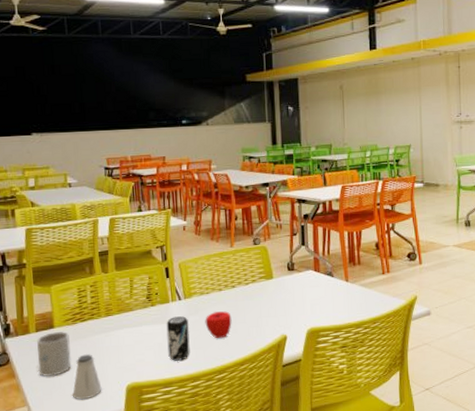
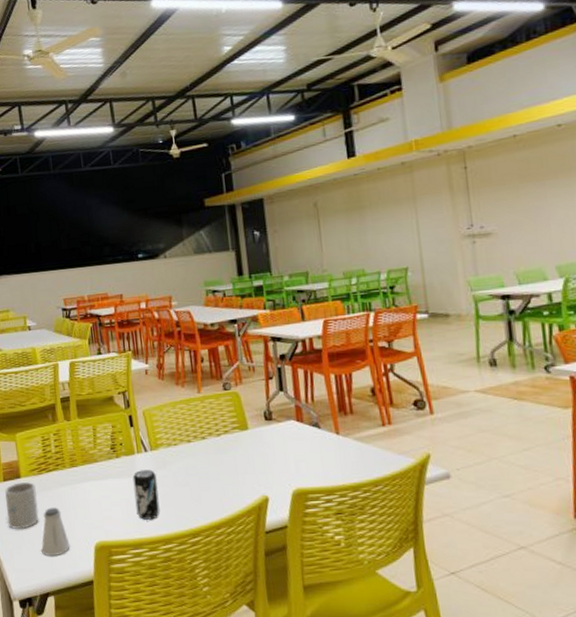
apple: present [205,311,232,339] -> none [174,466,204,497]

